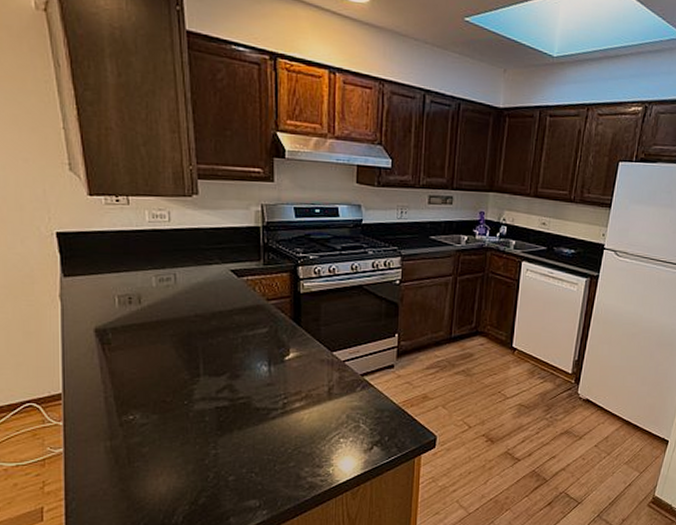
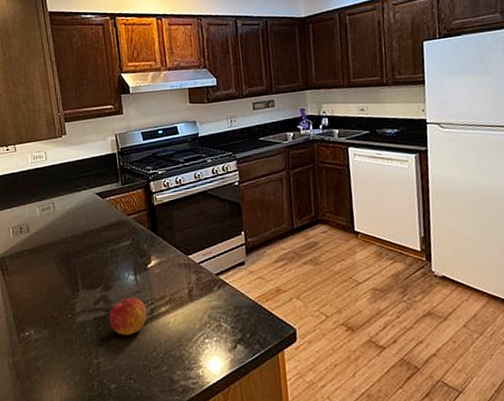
apple: none [233,389,278,428] -> present [109,297,147,336]

